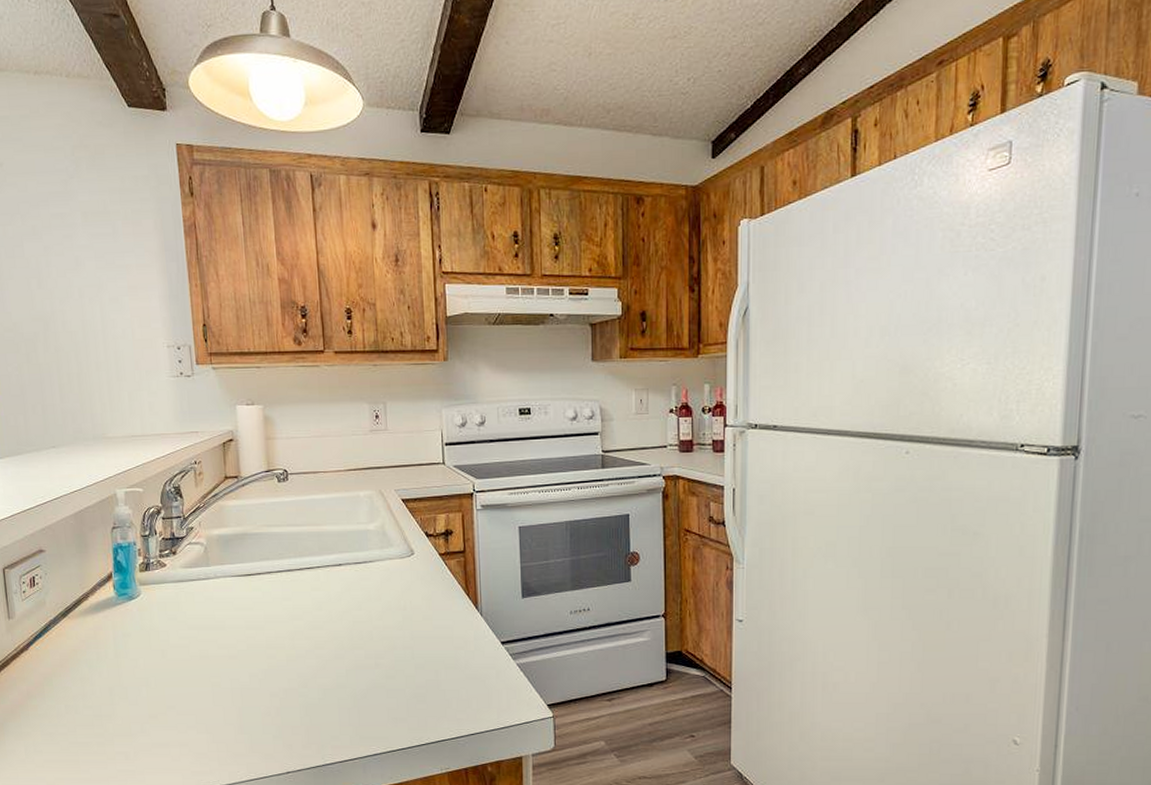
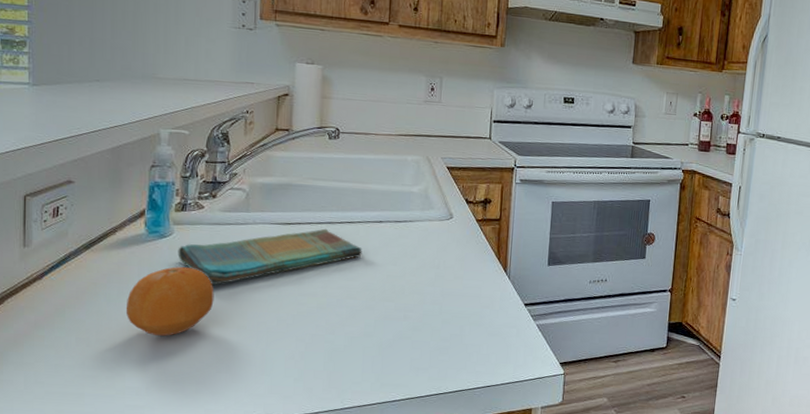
fruit: none [106,628,187,700] -> present [125,267,214,337]
dish towel: none [147,577,325,645] -> present [178,228,362,286]

